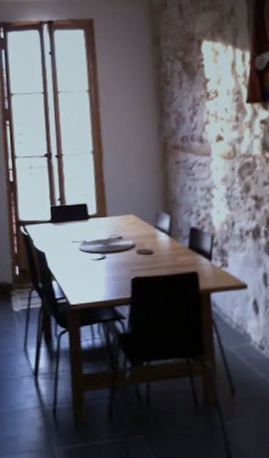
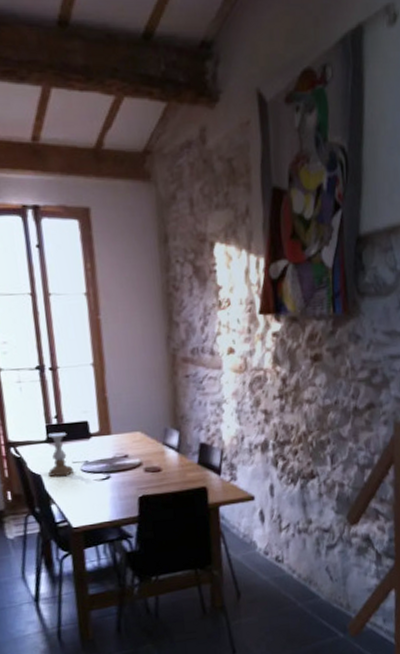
candle holder: none [50,213,74,255] -> present [47,432,74,477]

